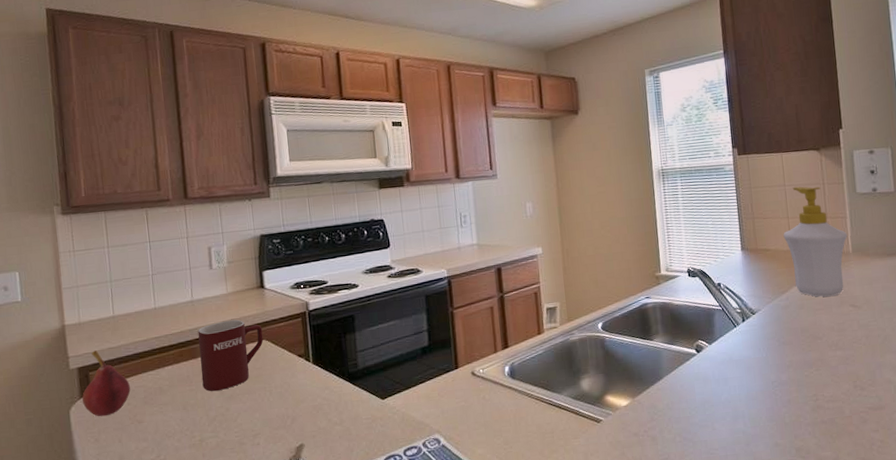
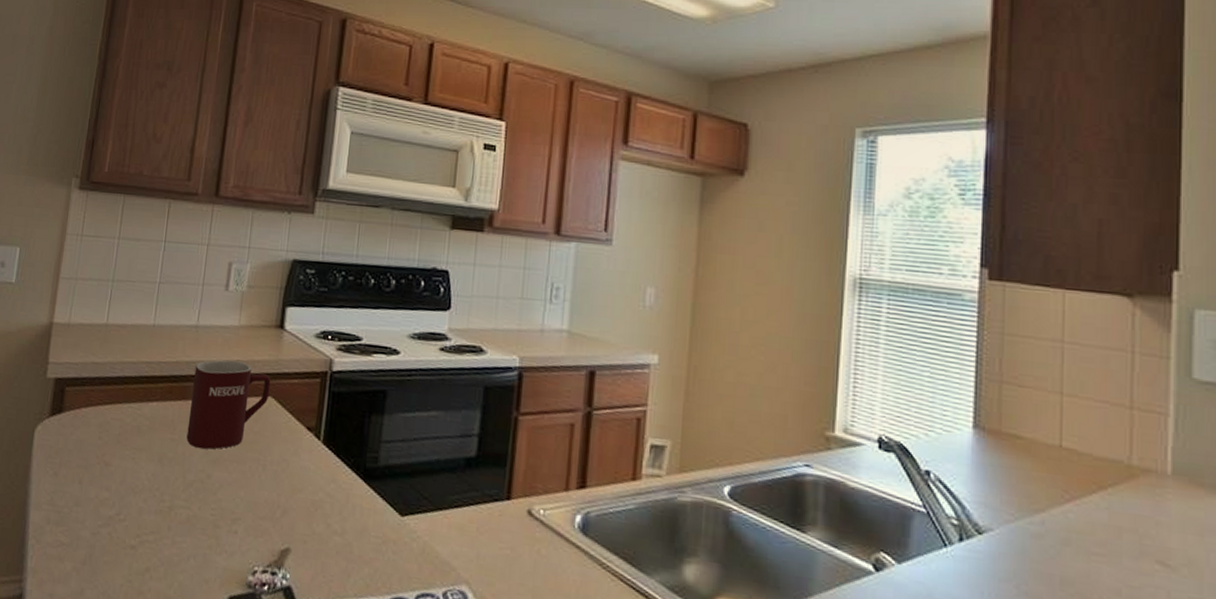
fruit: present [82,350,131,417] -> none [50,361,106,447]
soap bottle: present [783,186,848,297] -> none [1049,347,1166,539]

